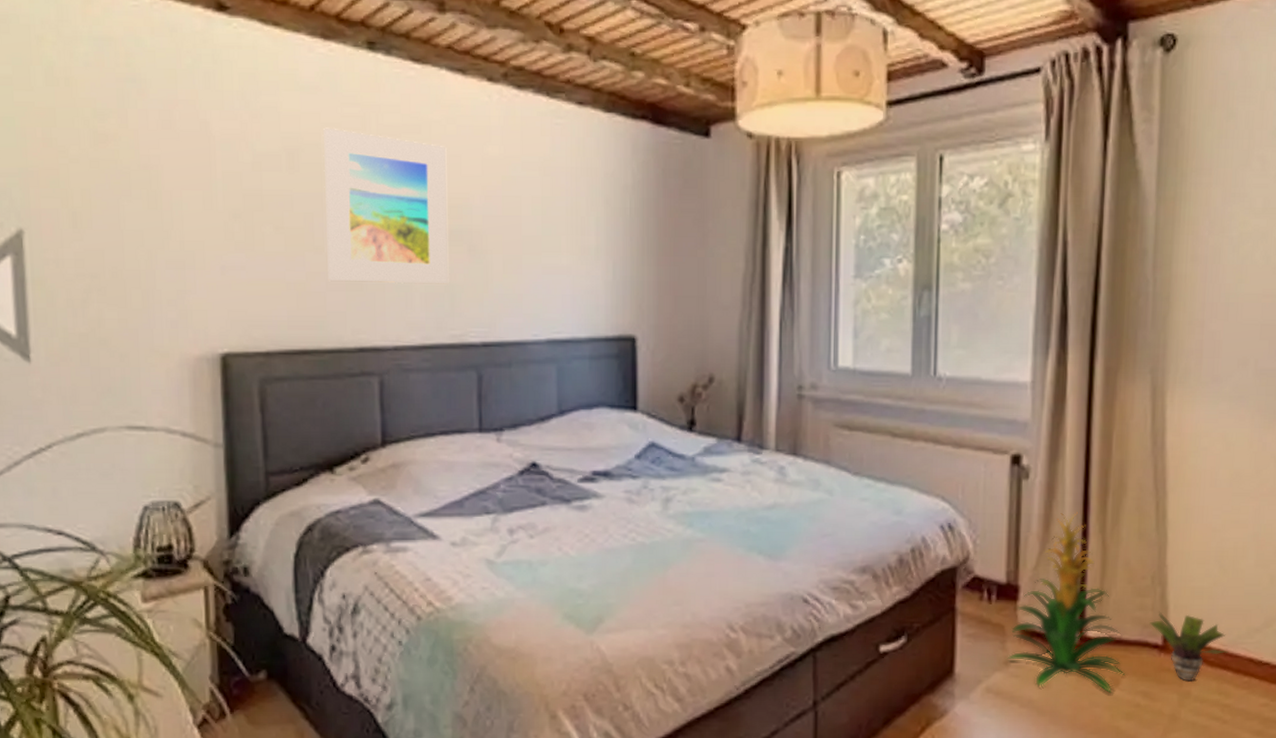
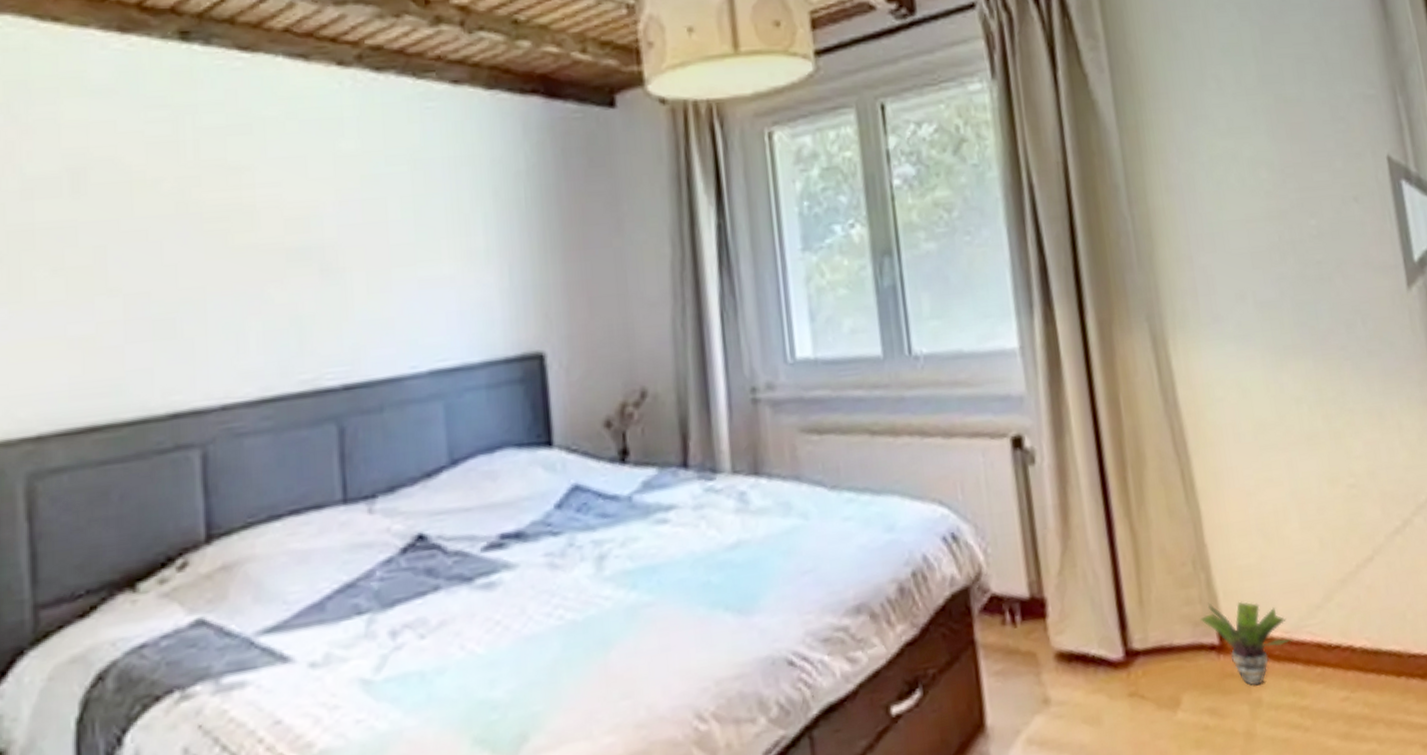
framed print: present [322,127,449,284] -> none [119,137,295,331]
indoor plant: present [1007,512,1126,693] -> none [1045,495,1185,725]

